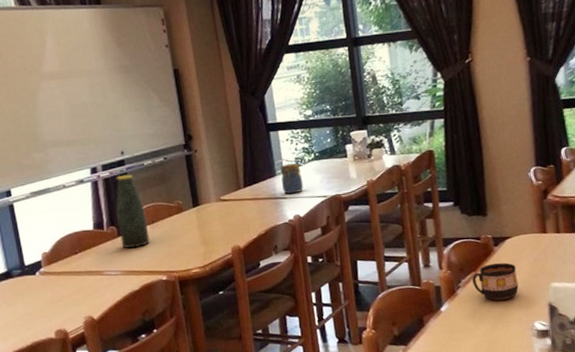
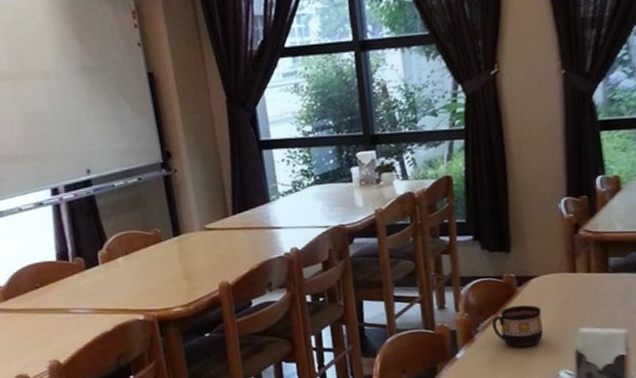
bottle: present [116,174,150,248] -> none [82,196,124,283]
jar: present [281,163,304,194] -> none [275,188,302,224]

